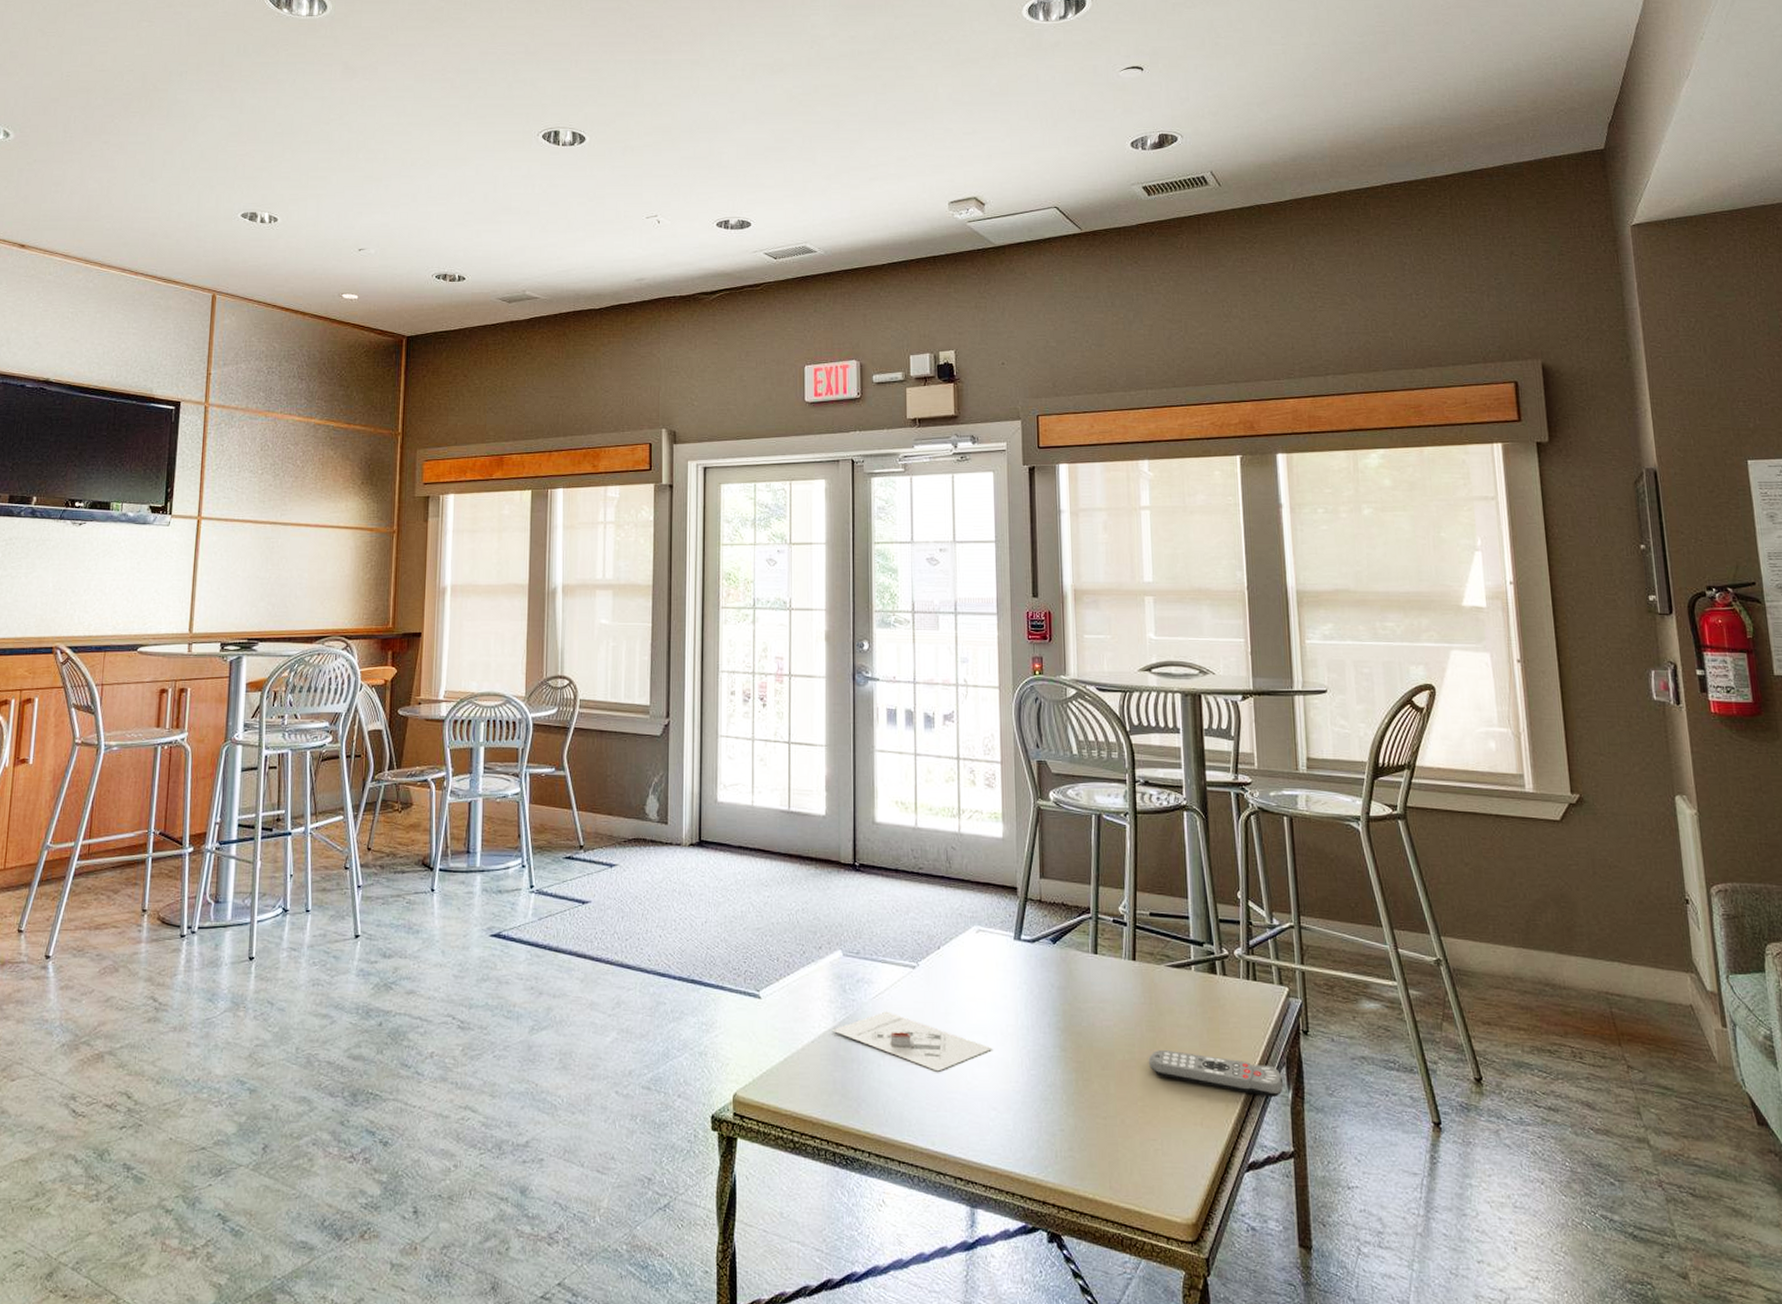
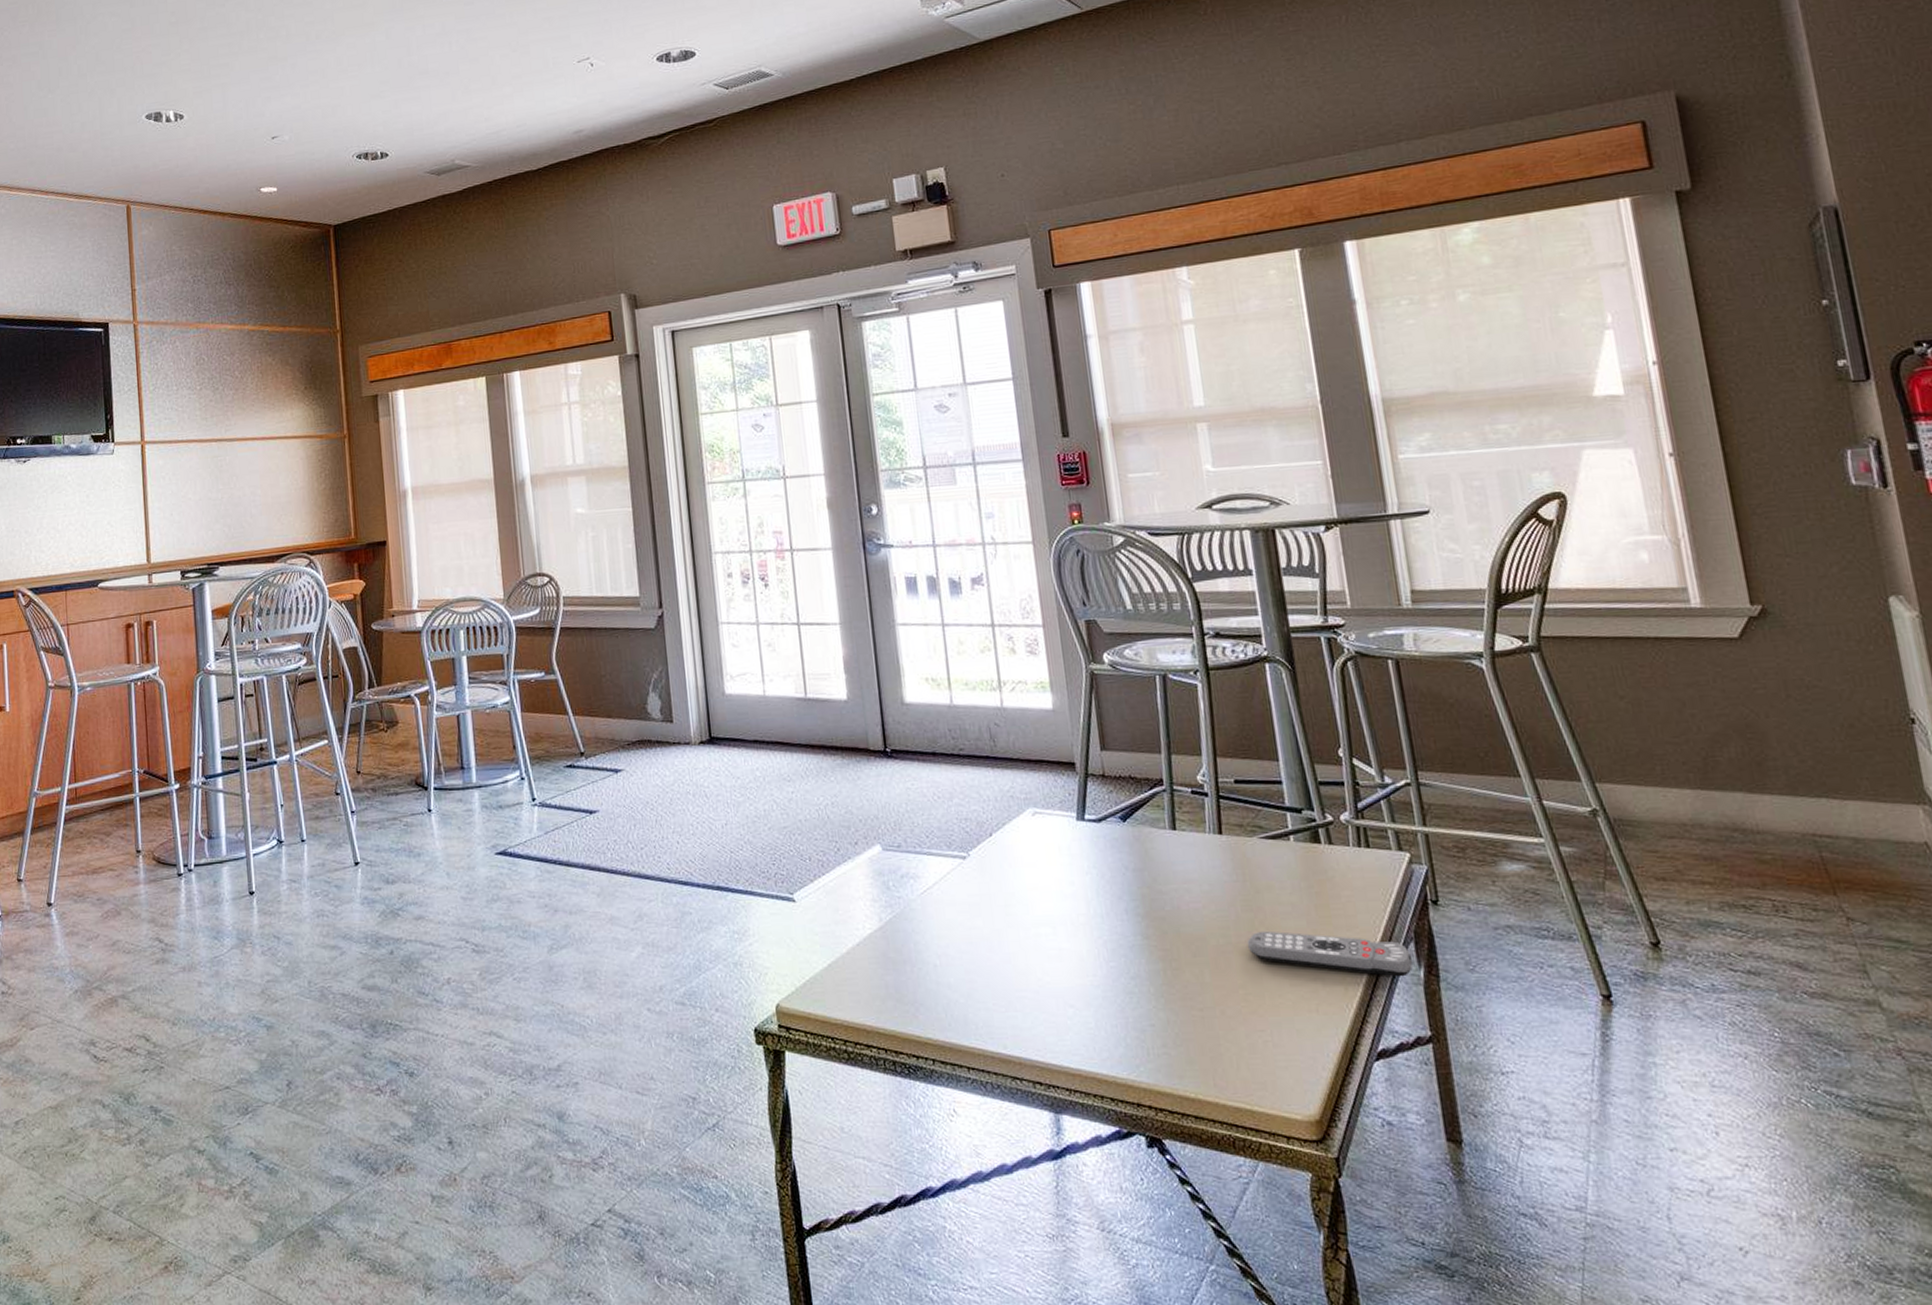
architectural model: present [832,1011,993,1072] -> none [878,907,1064,969]

